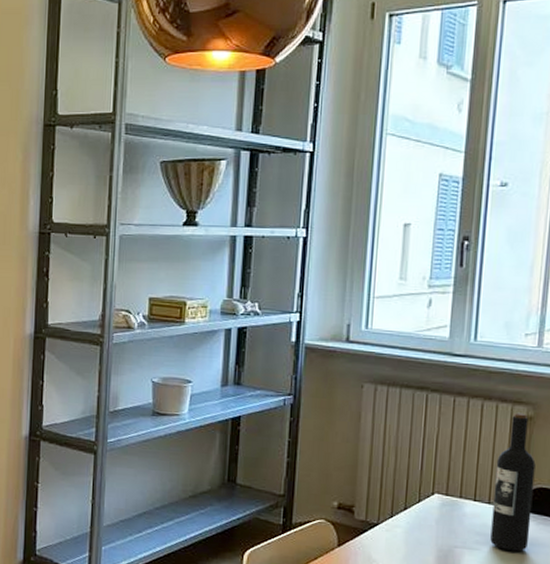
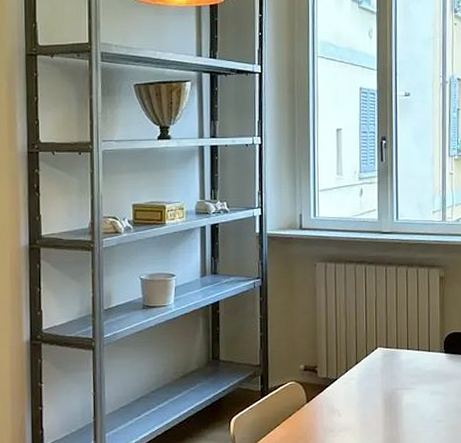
wine bottle: present [490,412,536,551] -> none [421,274,450,386]

